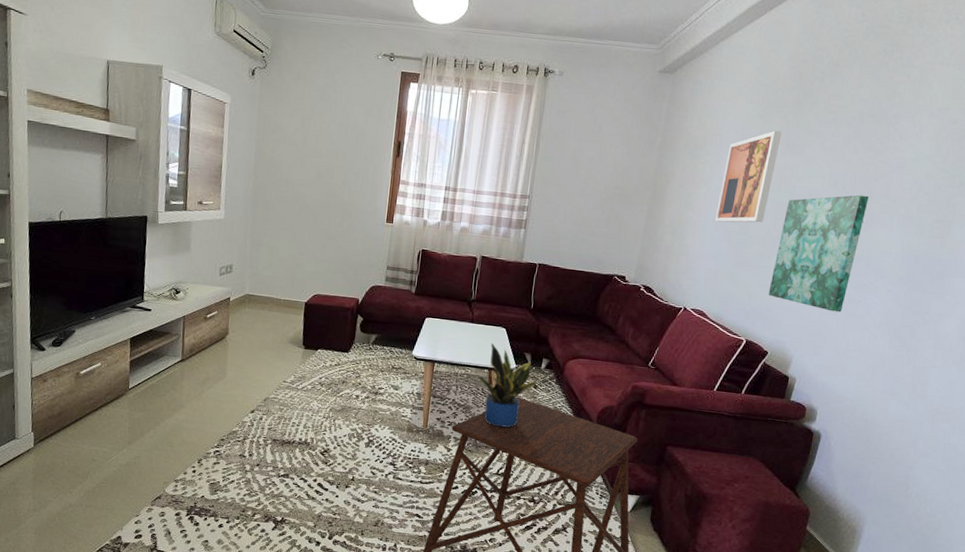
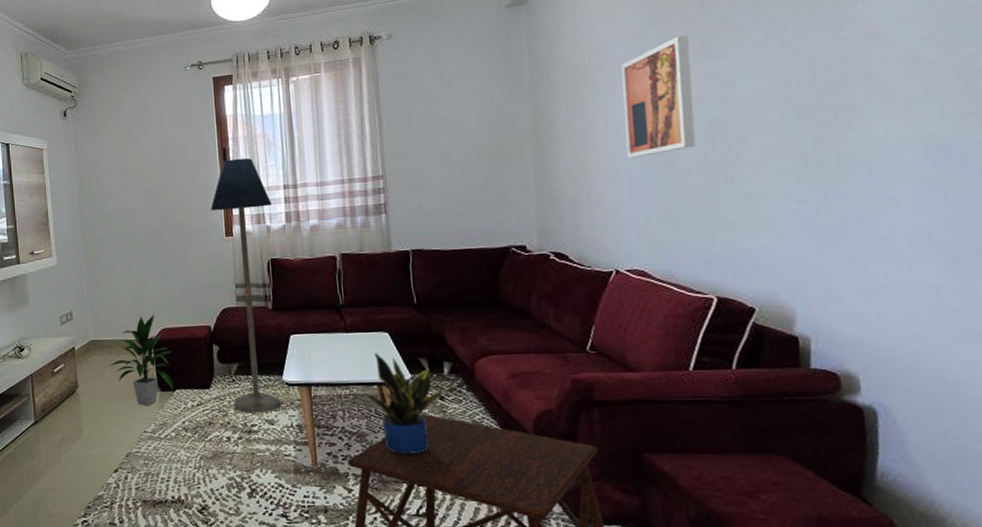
indoor plant: none [261,280,320,361] -> present [110,314,174,407]
floor lamp: none [366,153,432,380] -> present [210,158,283,414]
wall art: present [768,194,869,313] -> none [723,84,851,240]

